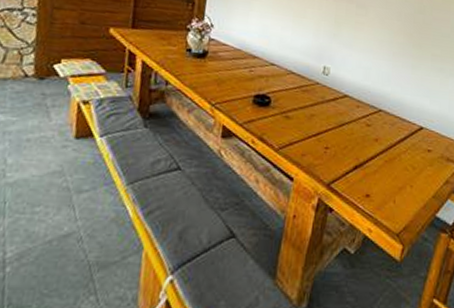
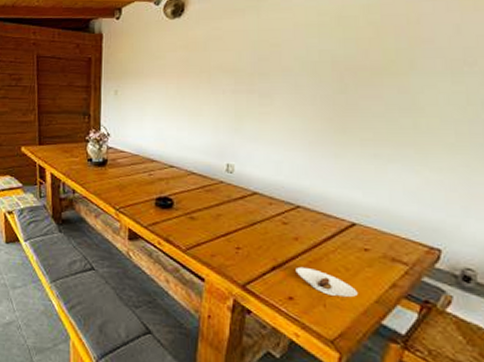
saucer: none [374,166,420,194] -> present [295,266,358,298]

